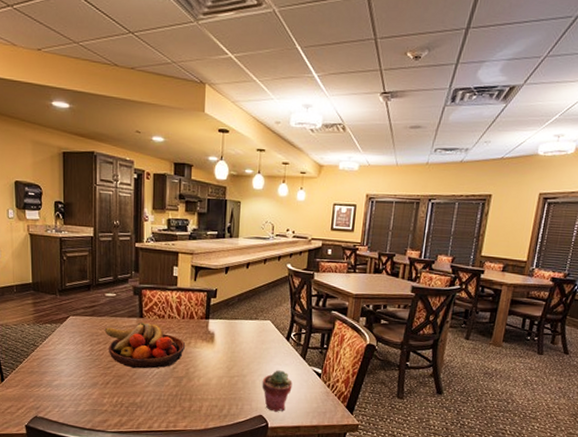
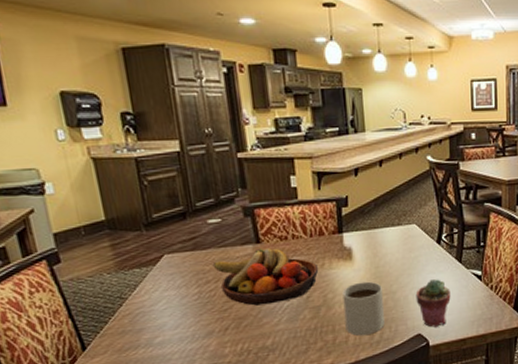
mug: none [200,362,235,408] -> present [342,281,385,336]

